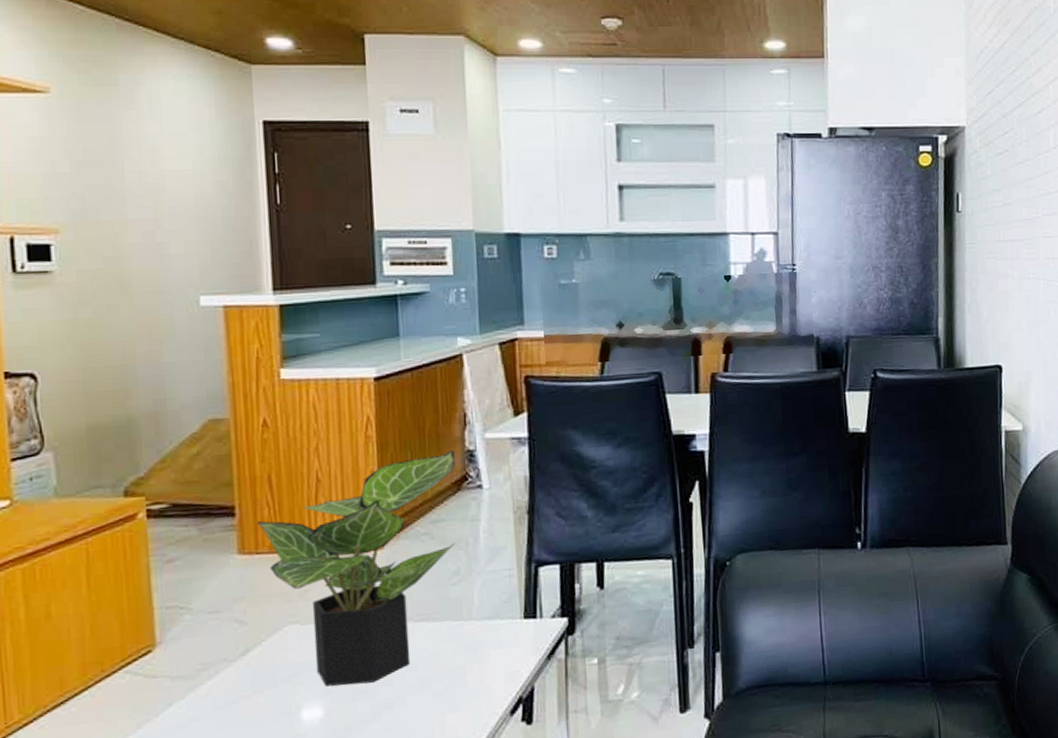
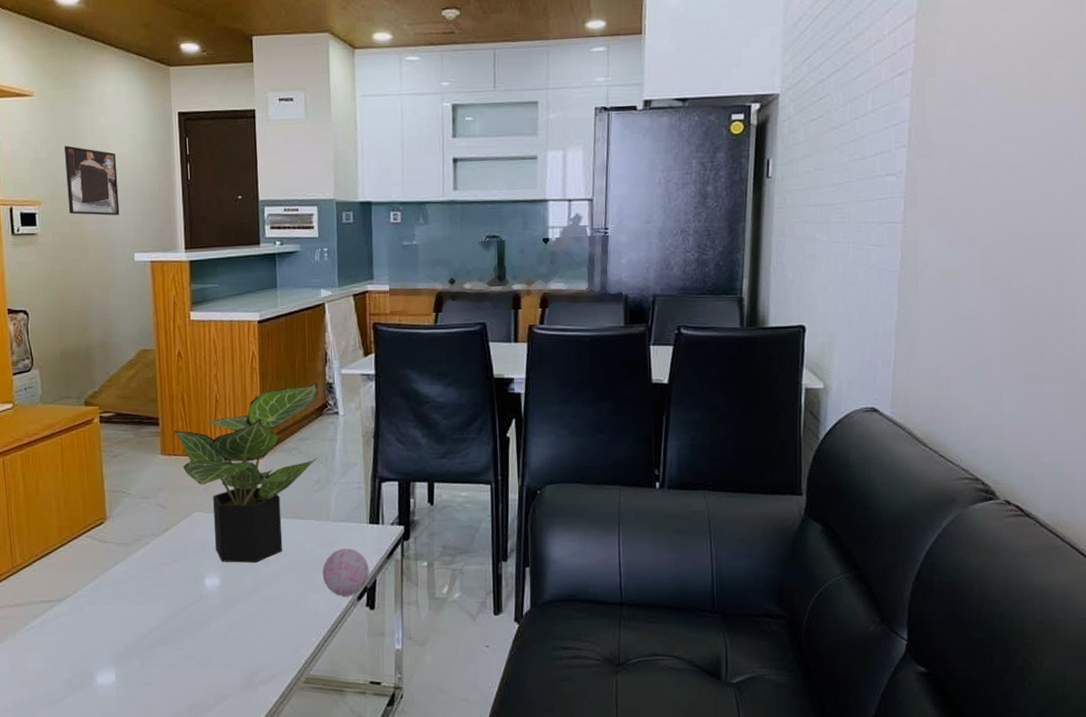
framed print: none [95,158,179,249] -> present [63,145,120,216]
decorative ball: none [463,651,525,713] -> present [322,548,369,596]

